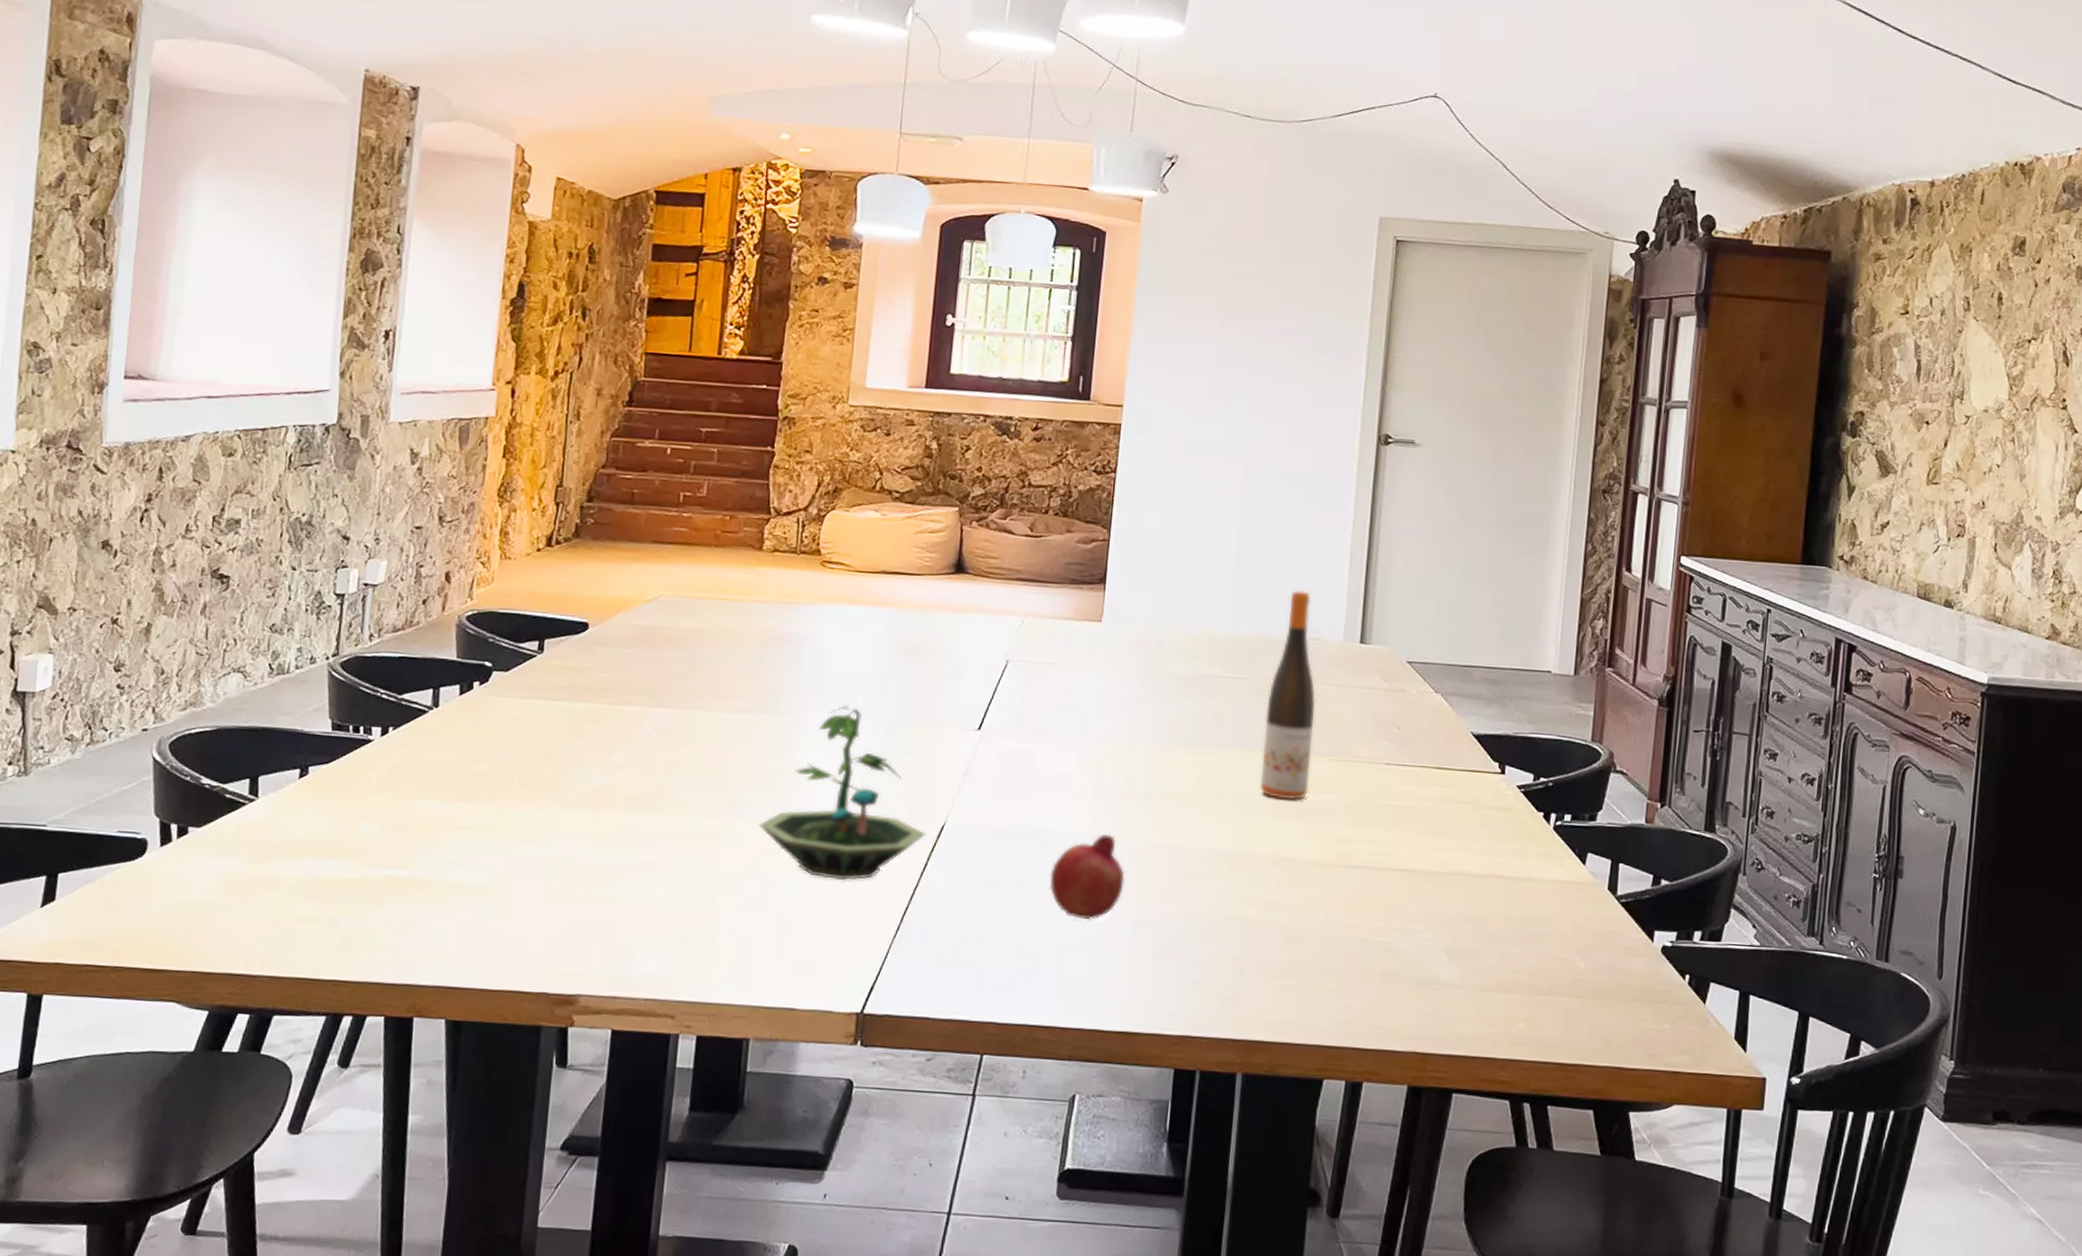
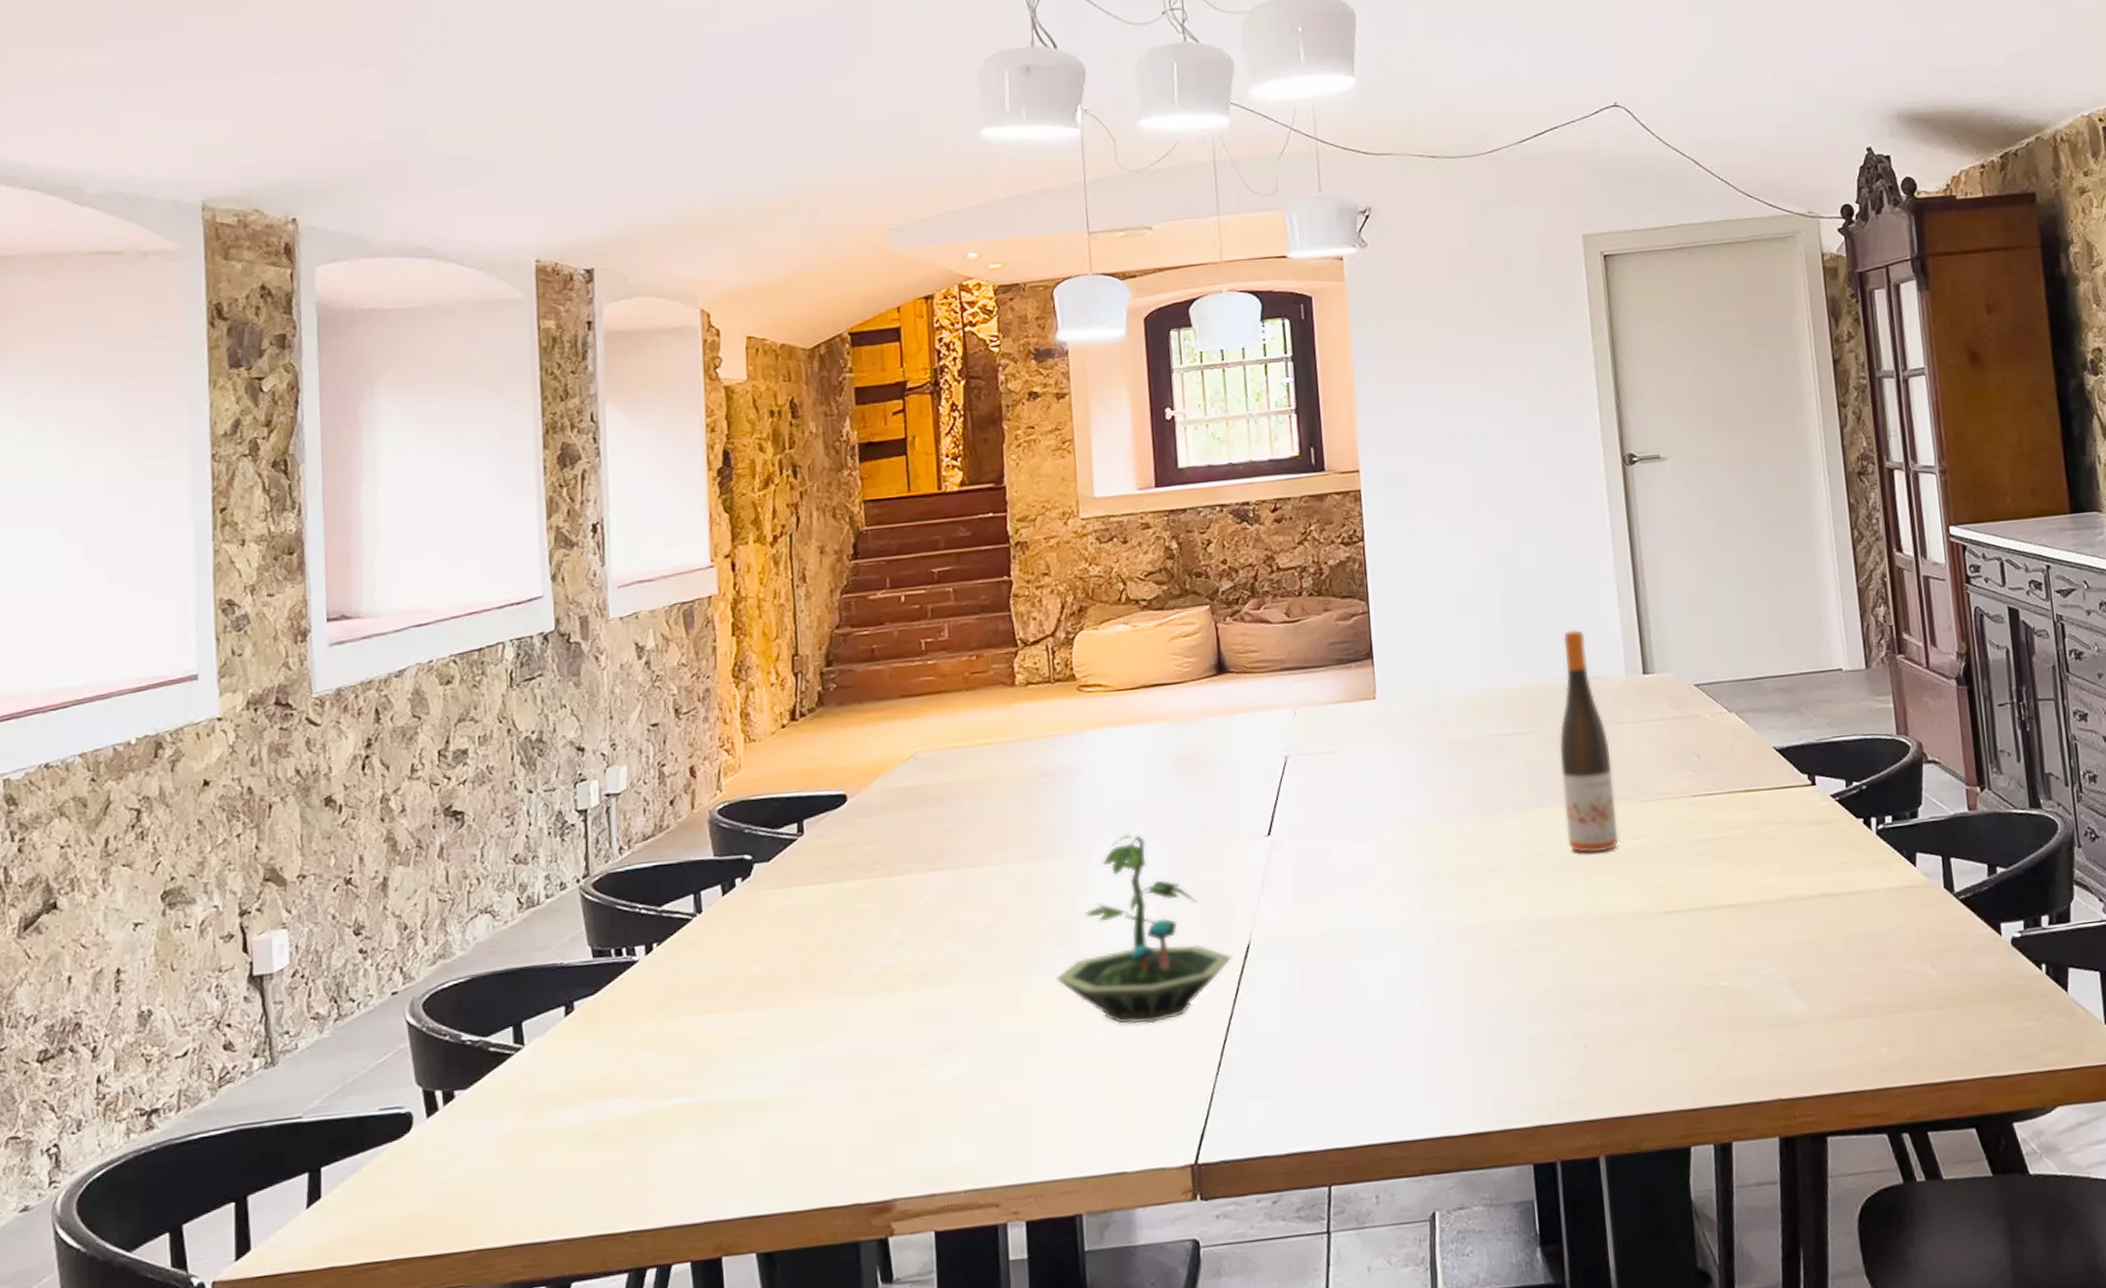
fruit: present [1049,833,1125,920] -> none [1368,922,1447,1020]

